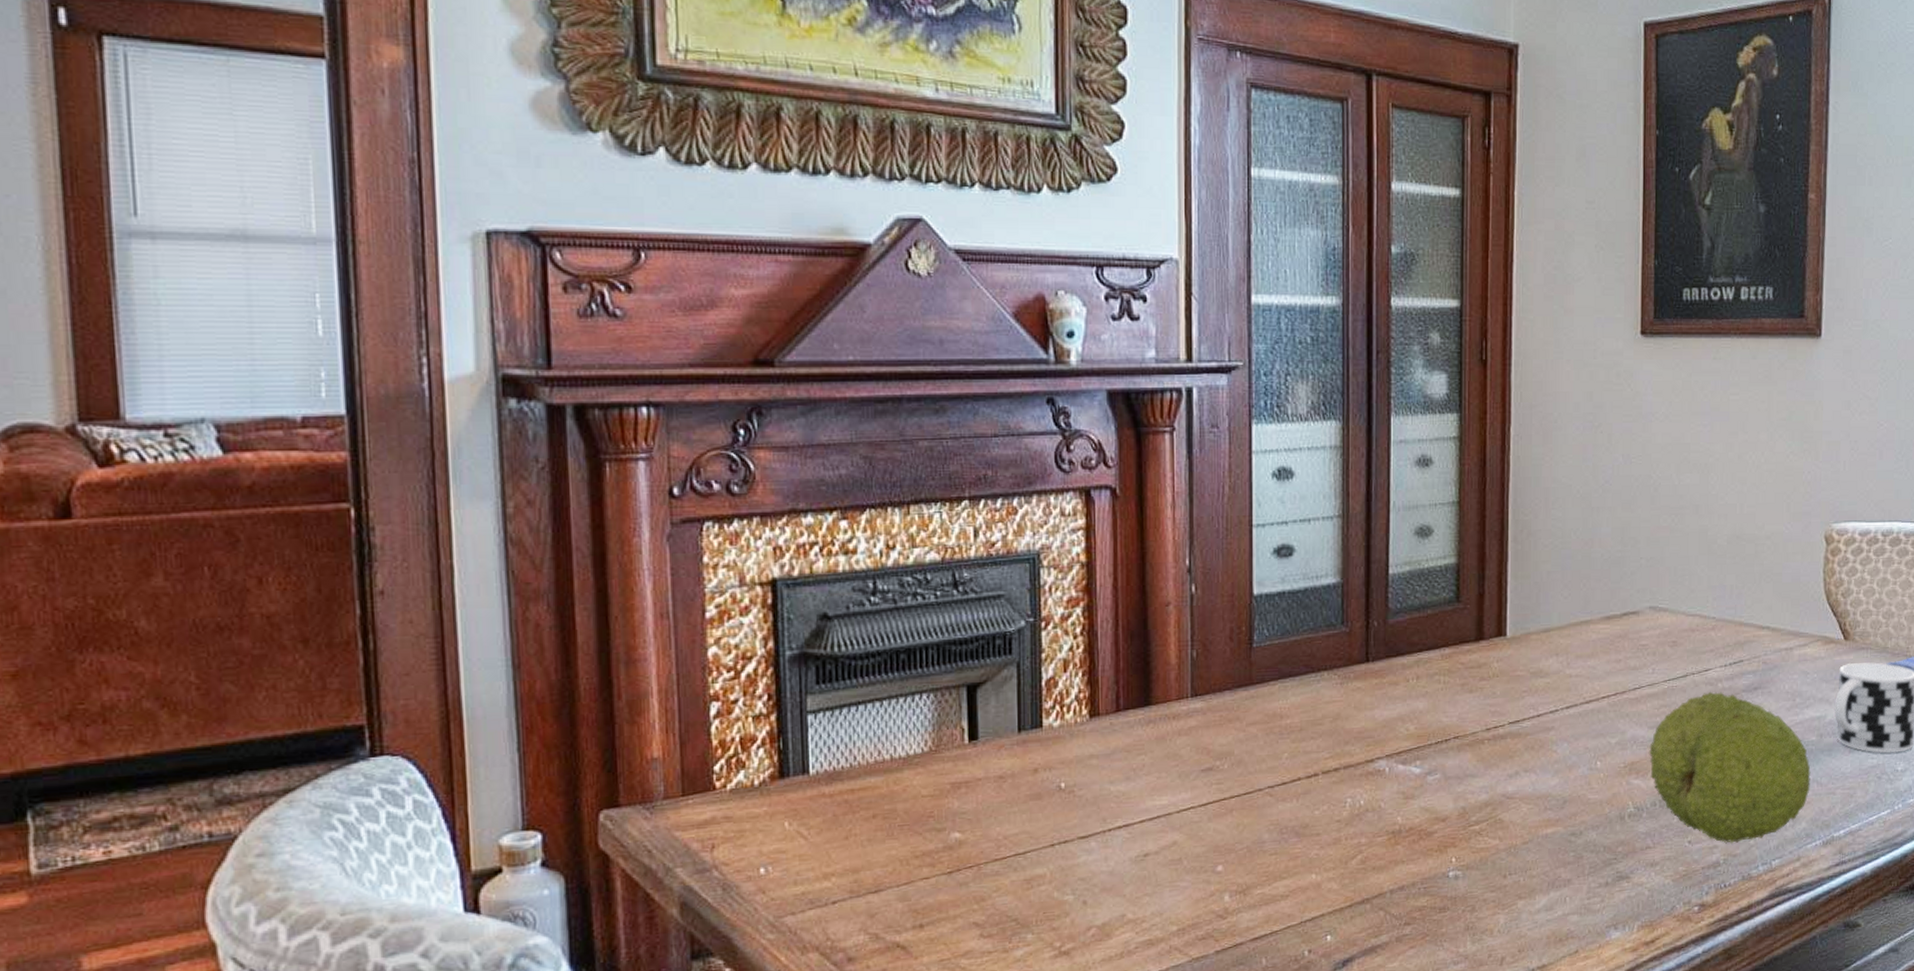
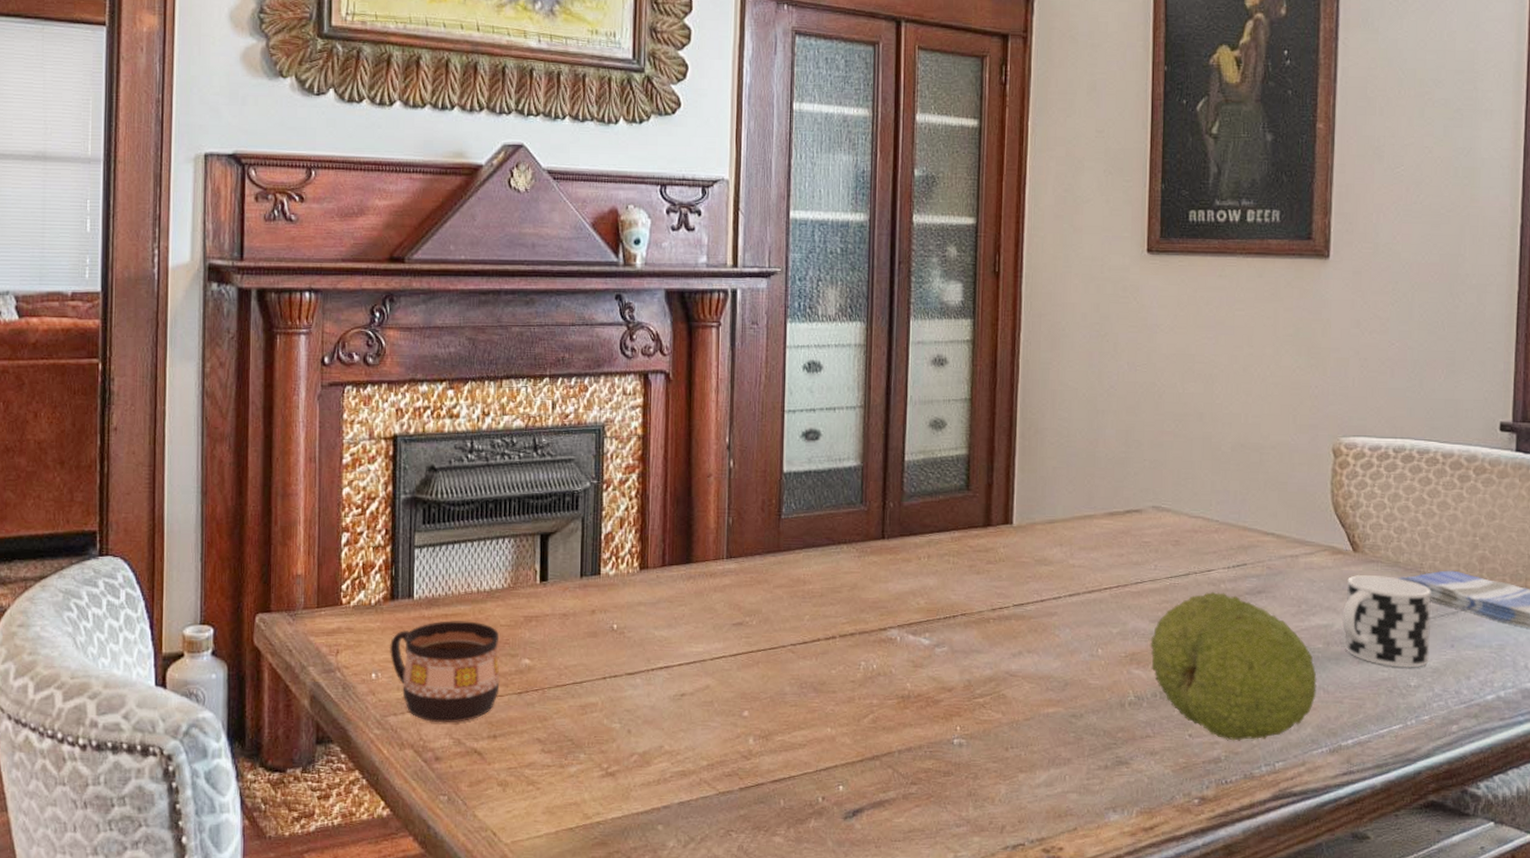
cup: none [780,794,925,918] -> present [389,621,500,724]

